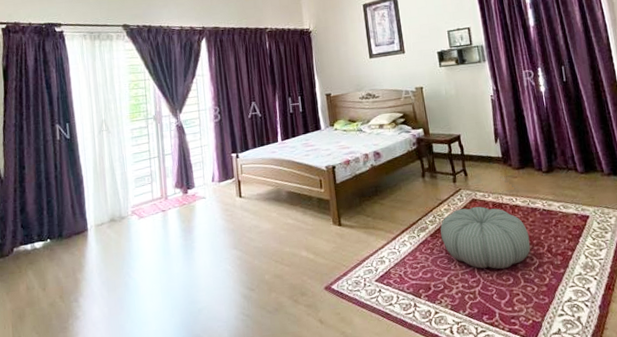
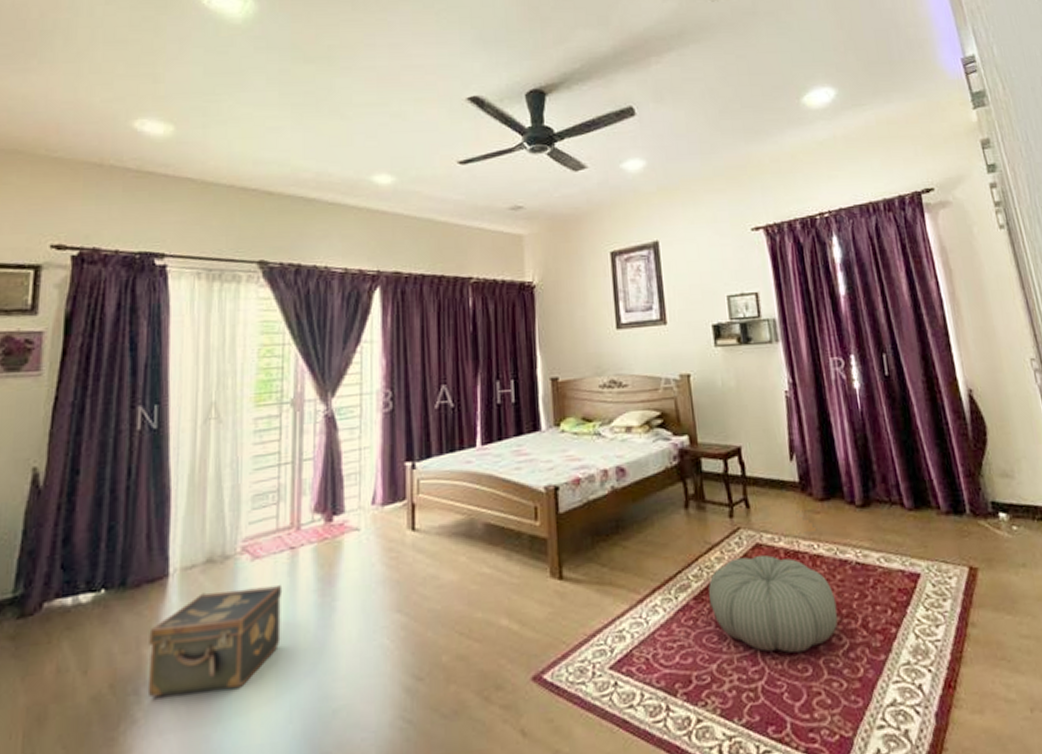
suitcase: none [80,234,162,304] -> present [147,585,283,698]

